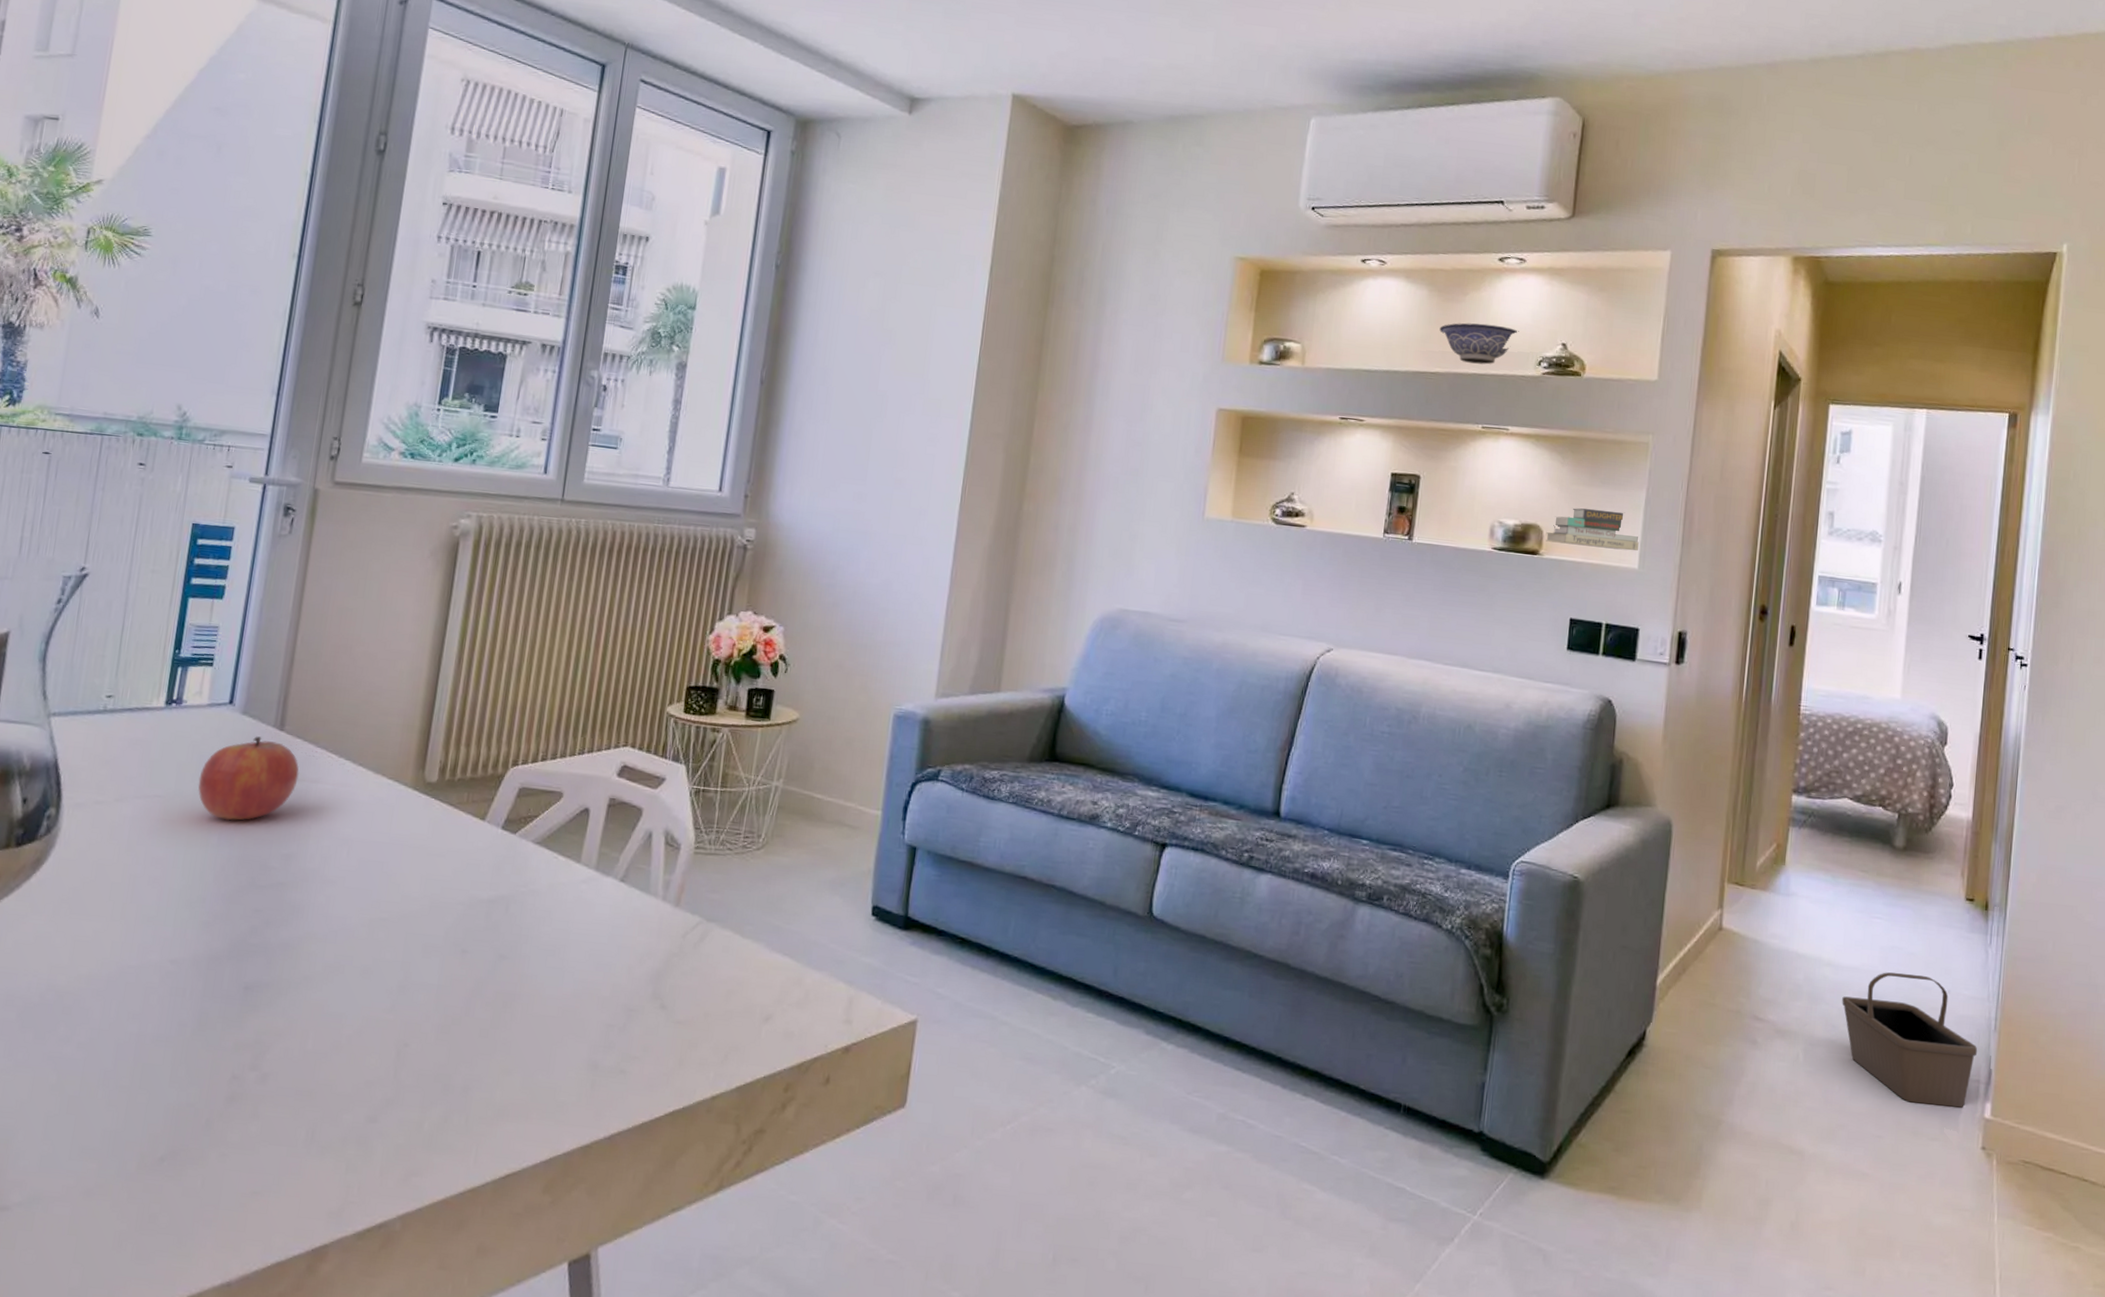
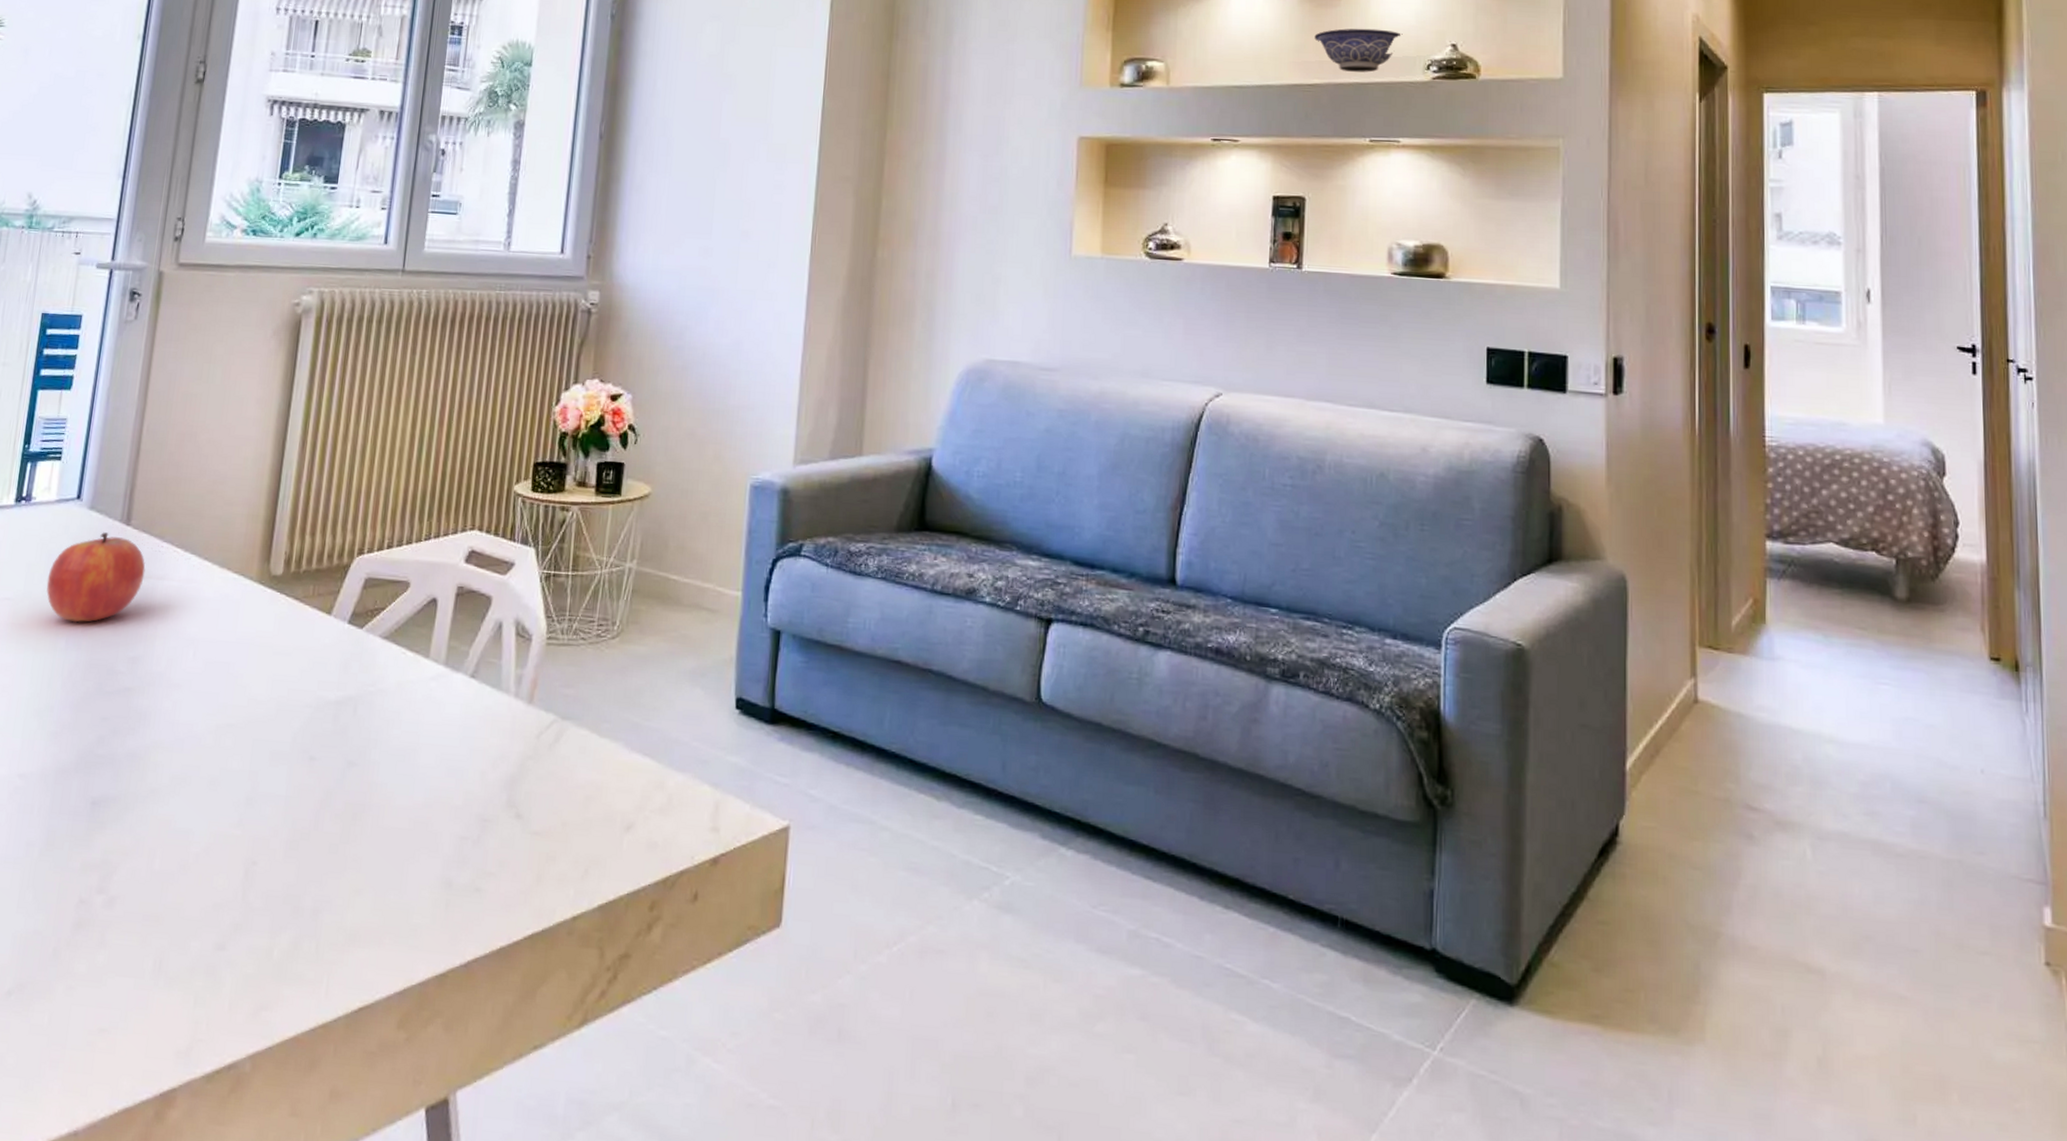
books: present [1546,508,1639,551] -> none [1452,223,1558,269]
basket: present [1842,972,1978,1108] -> none [1852,749,2027,914]

